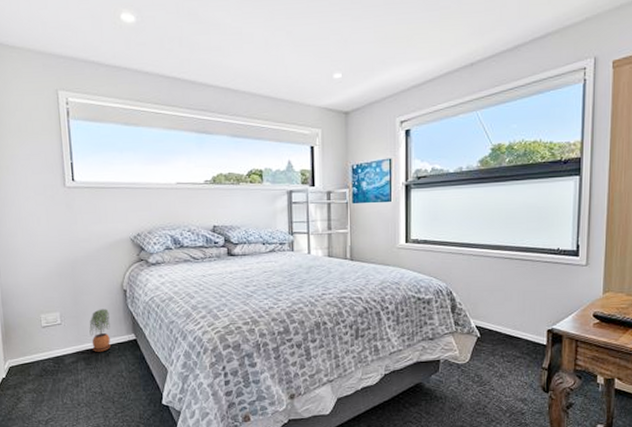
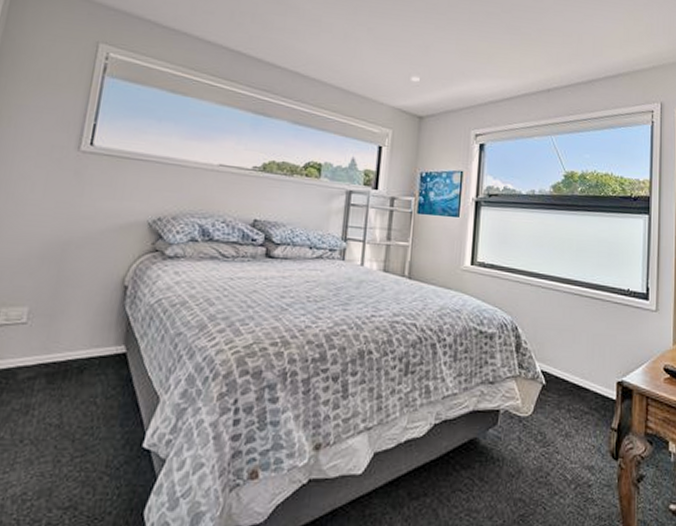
potted plant: present [89,309,111,352] -> none [61,308,98,367]

